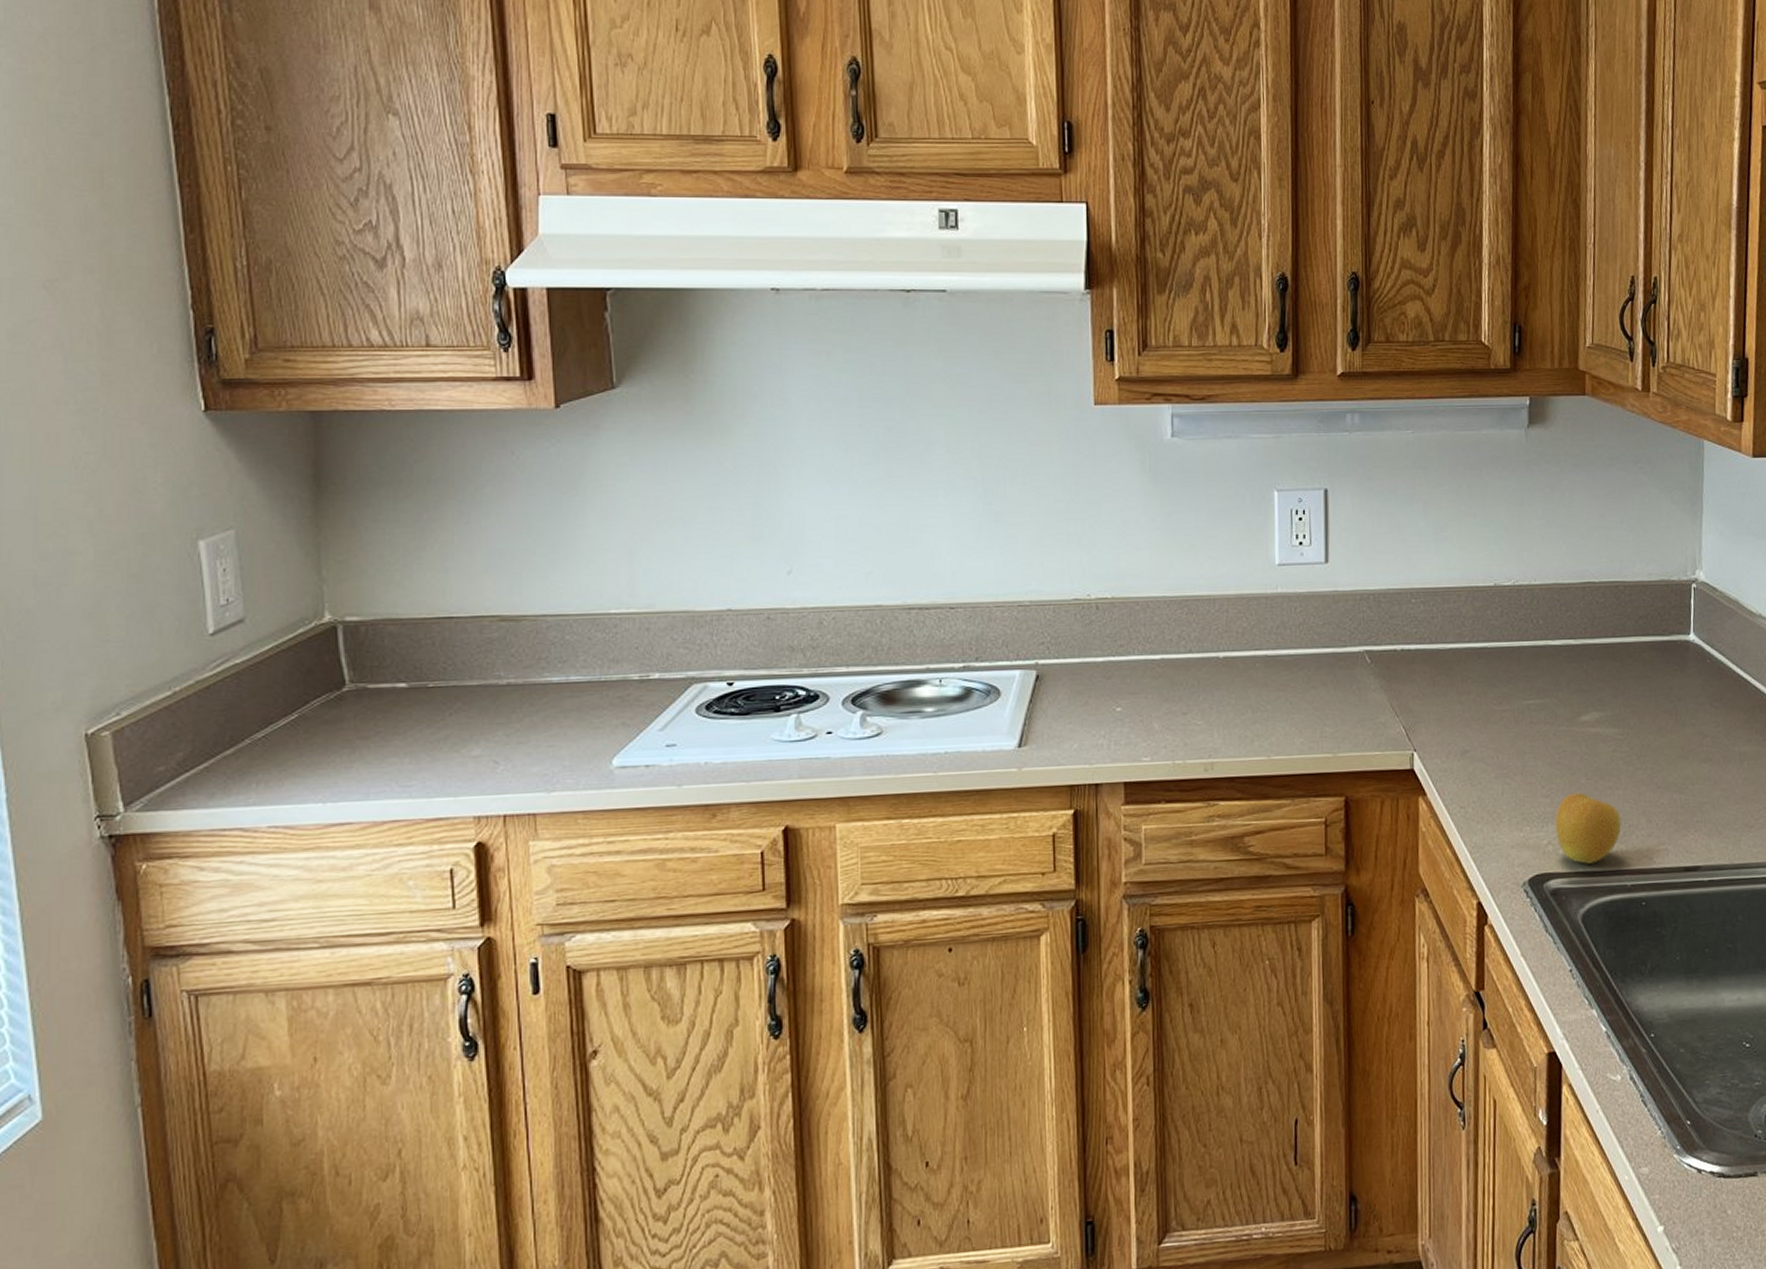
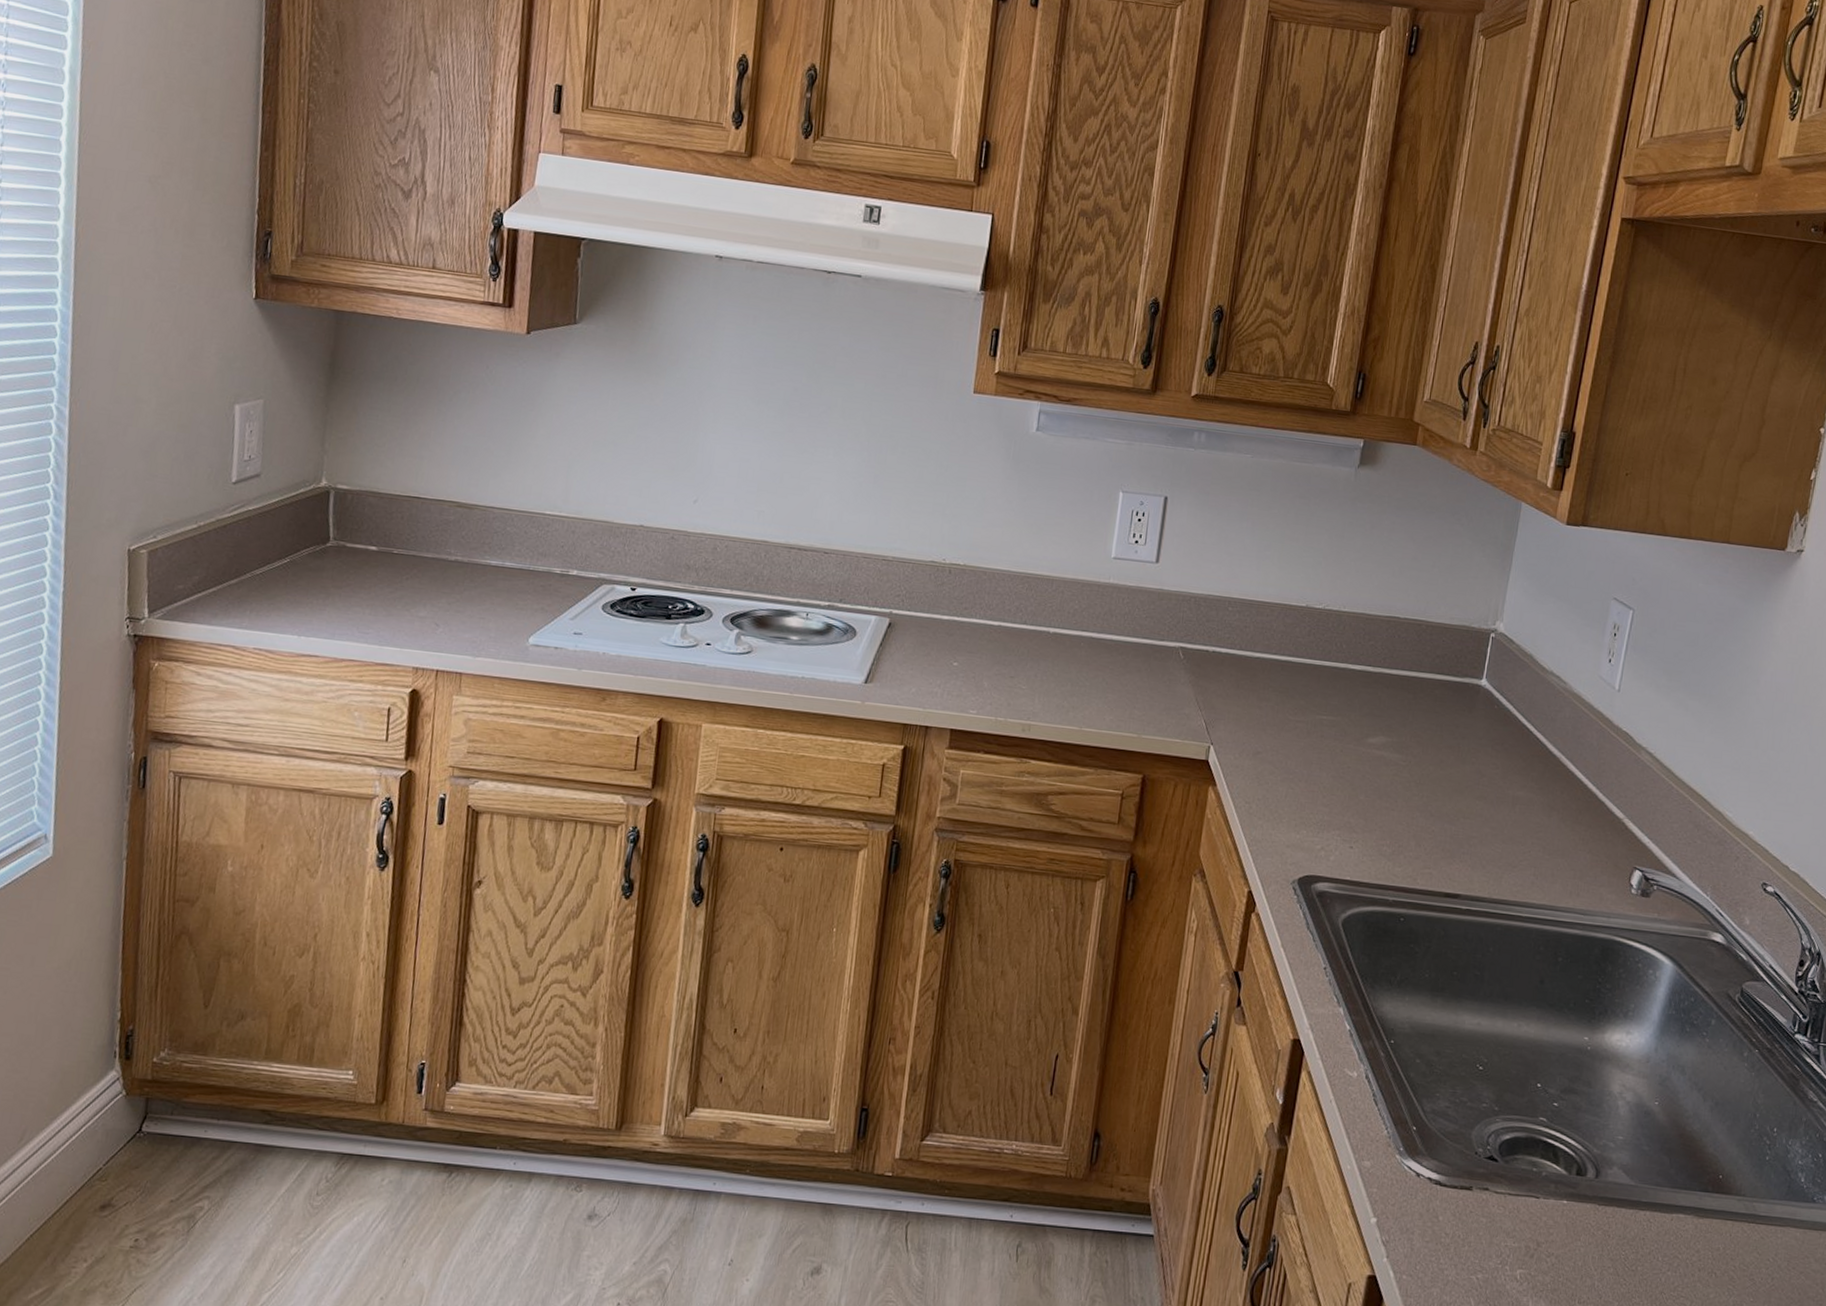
apple: present [1555,792,1622,864] -> none [1330,807,1393,875]

